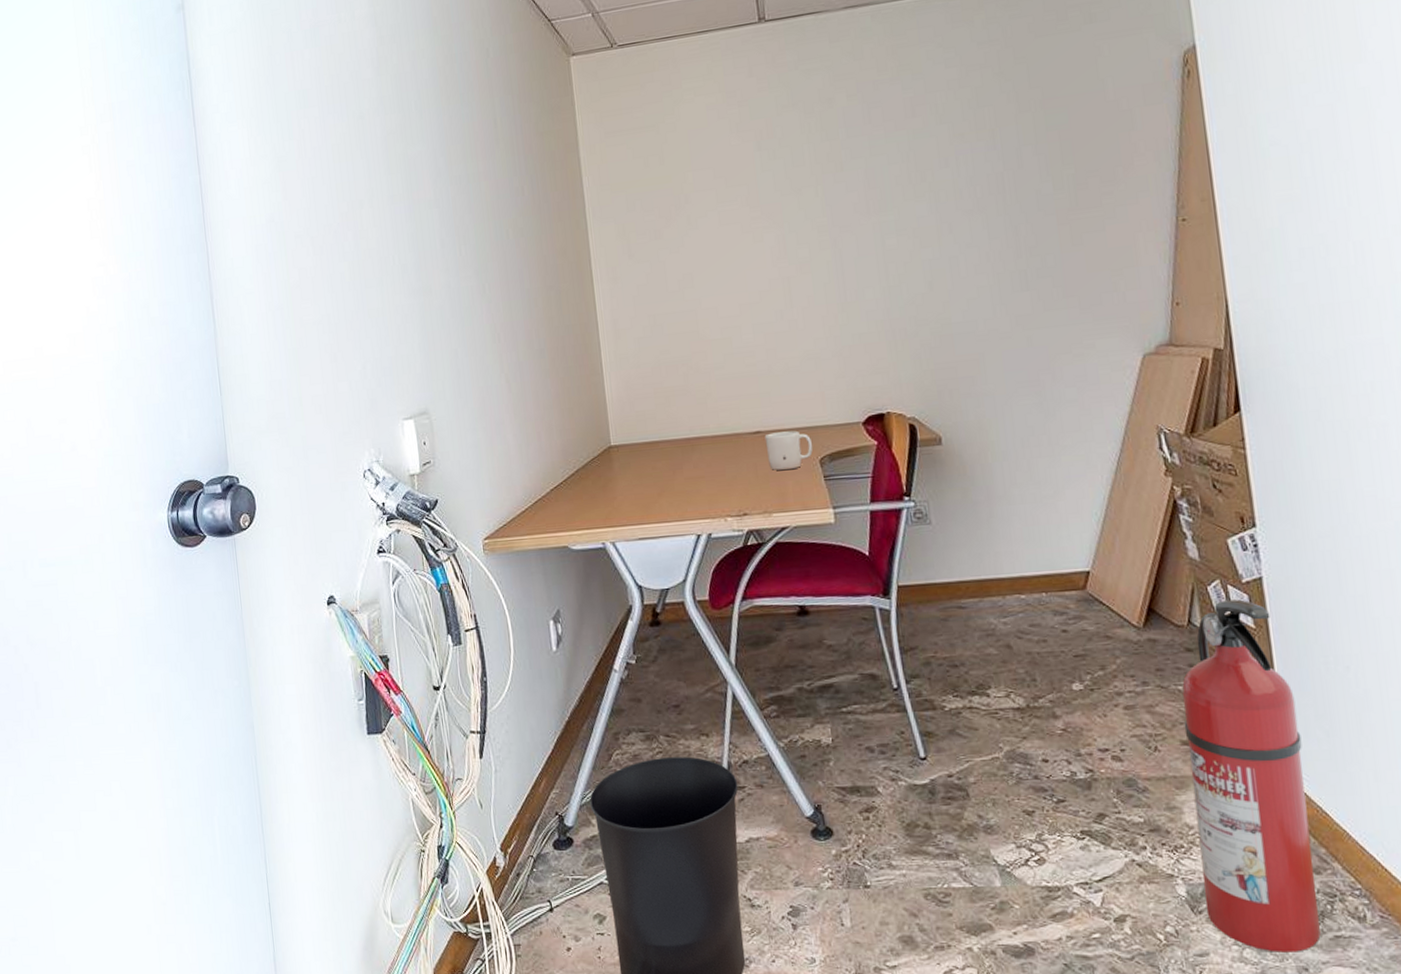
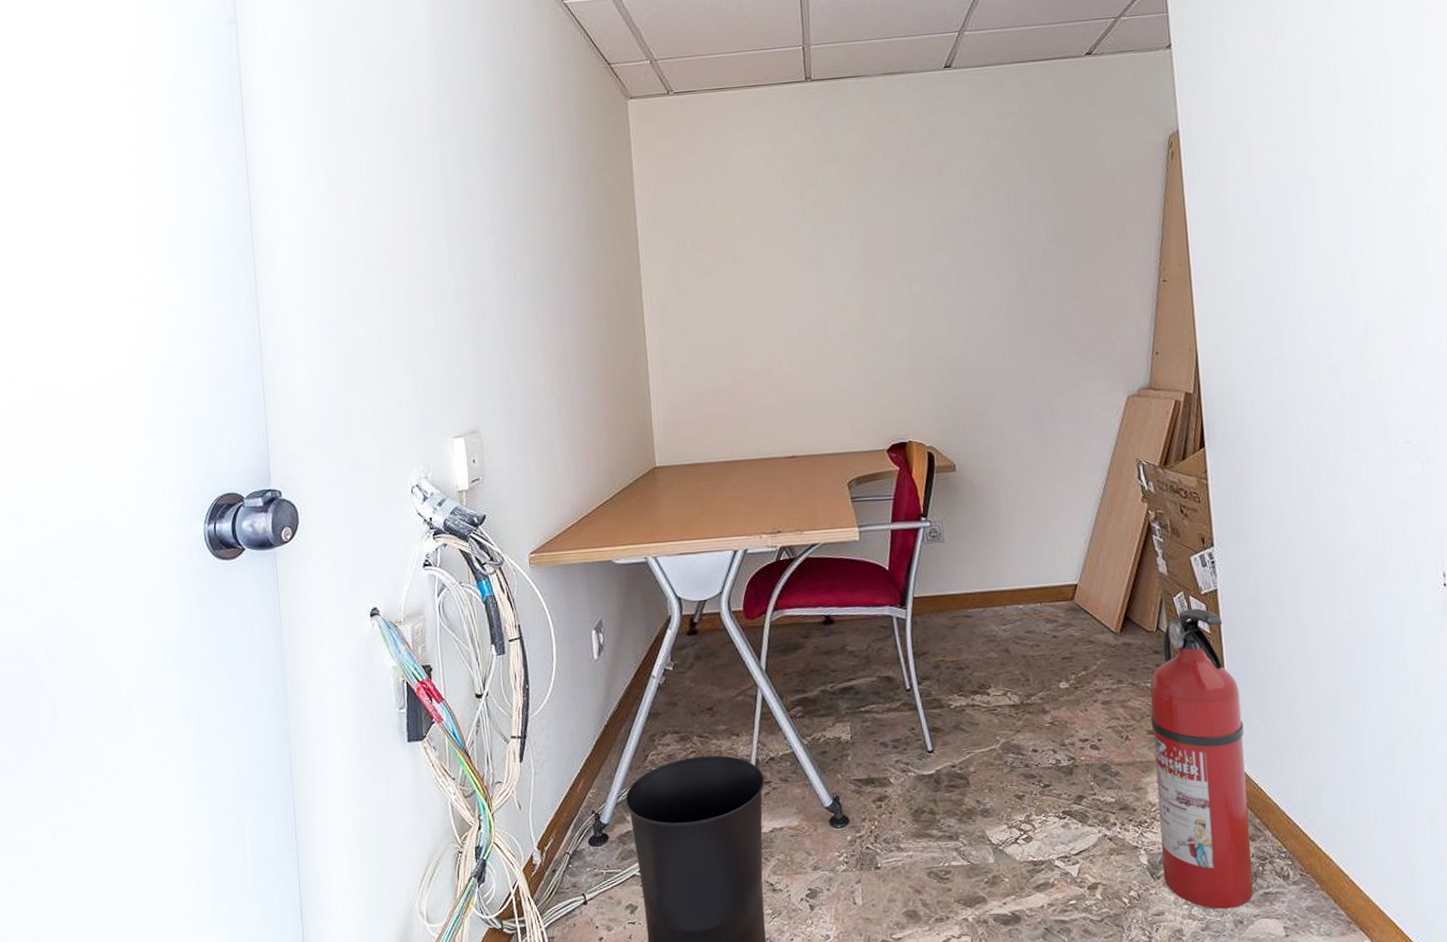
mug: present [764,430,813,471] -> none [798,456,842,493]

